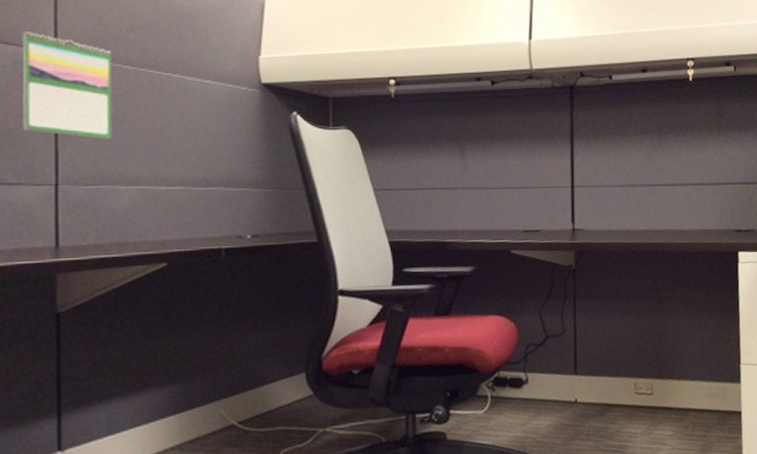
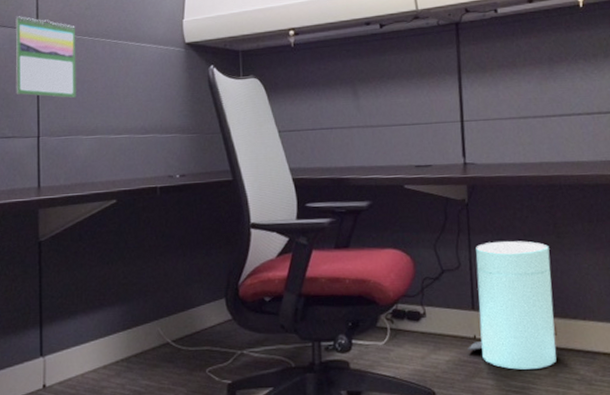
trash can: none [568,306,652,430] -> present [467,241,557,370]

